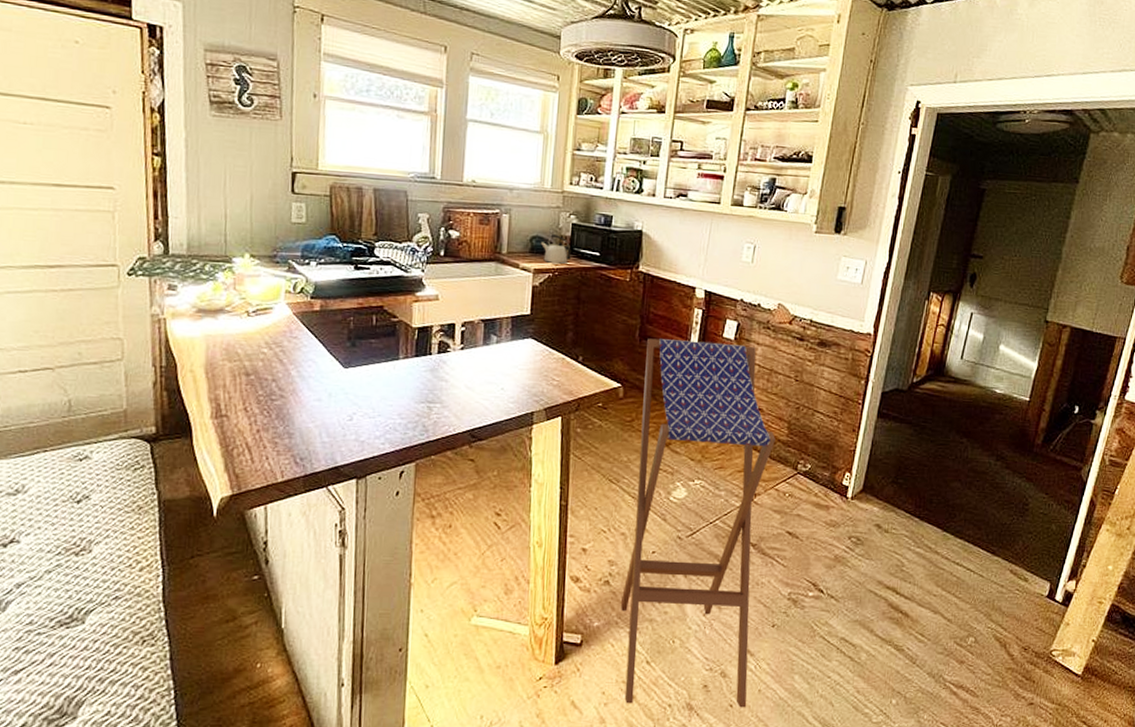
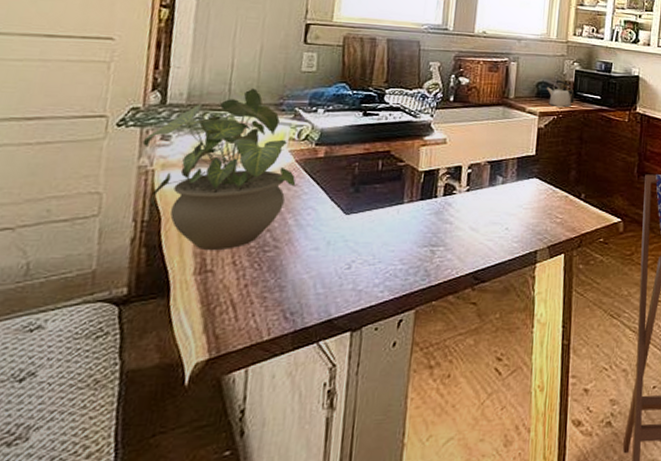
potted plant: none [152,239,296,397] -> present [142,88,296,251]

